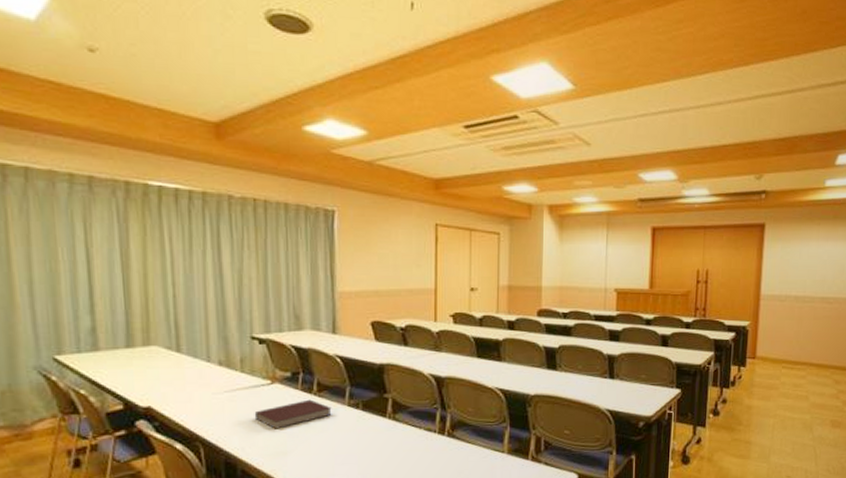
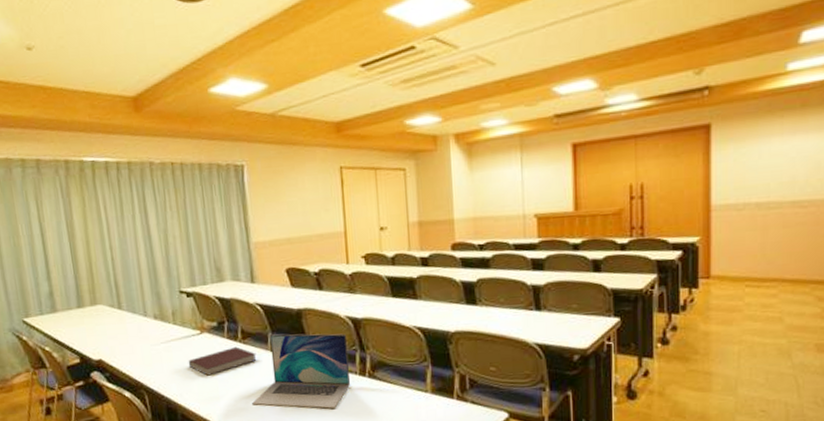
laptop: none [323,388,429,467] -> present [252,334,350,409]

